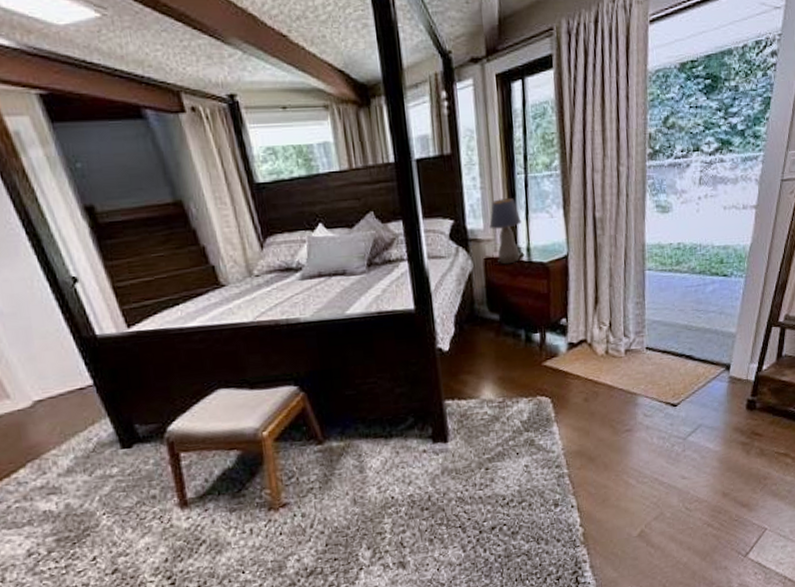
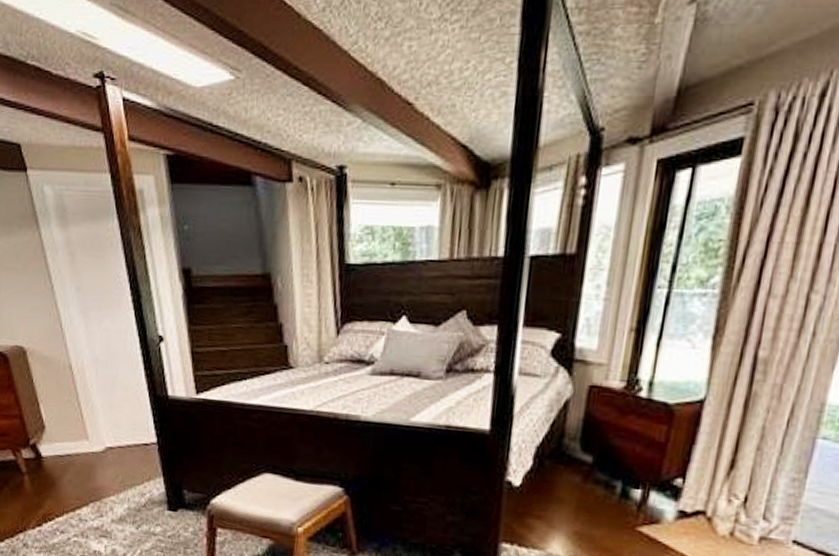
table lamp: present [489,198,522,265] -> none [605,316,650,398]

